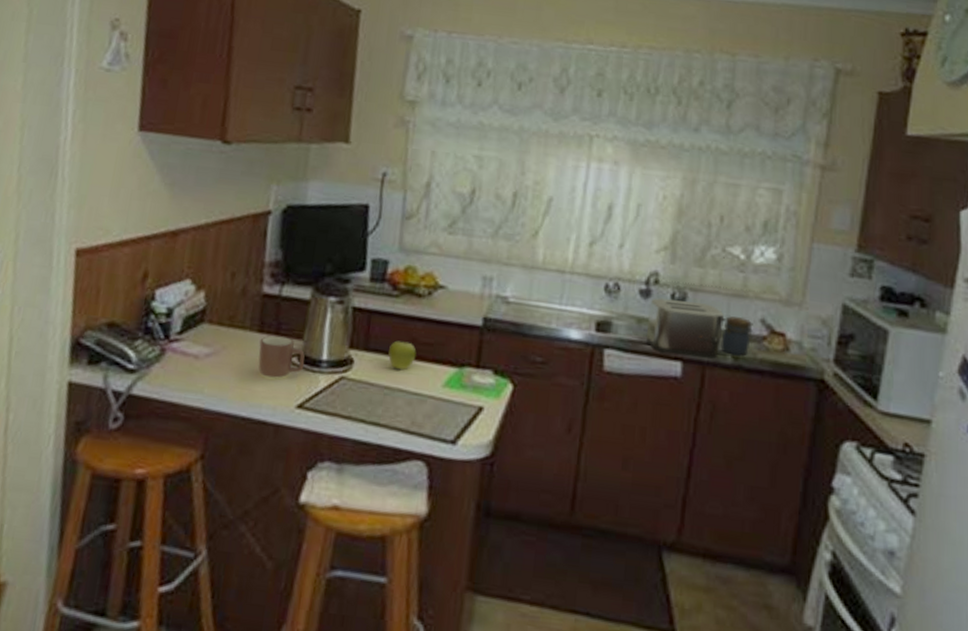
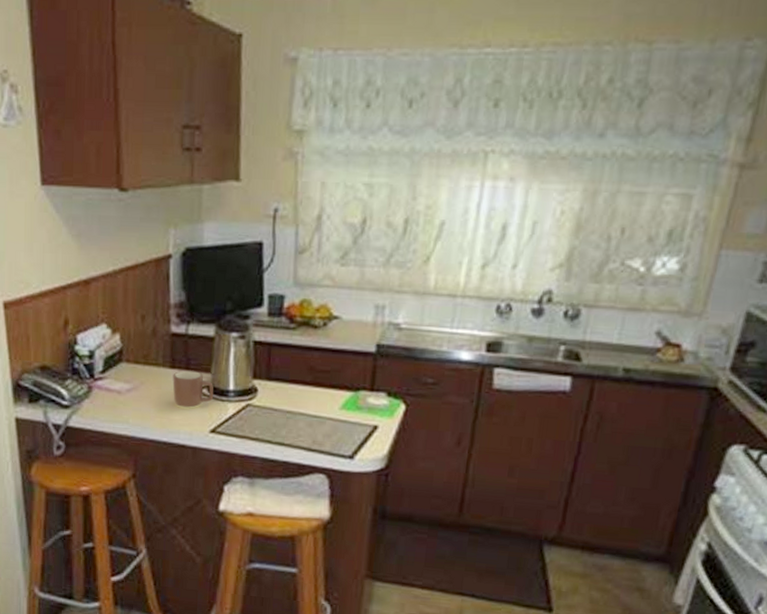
fruit: present [388,340,417,370] -> none [289,369,315,395]
toaster: present [646,298,726,360] -> none [536,316,620,374]
jar: present [720,315,753,357] -> none [612,329,648,370]

